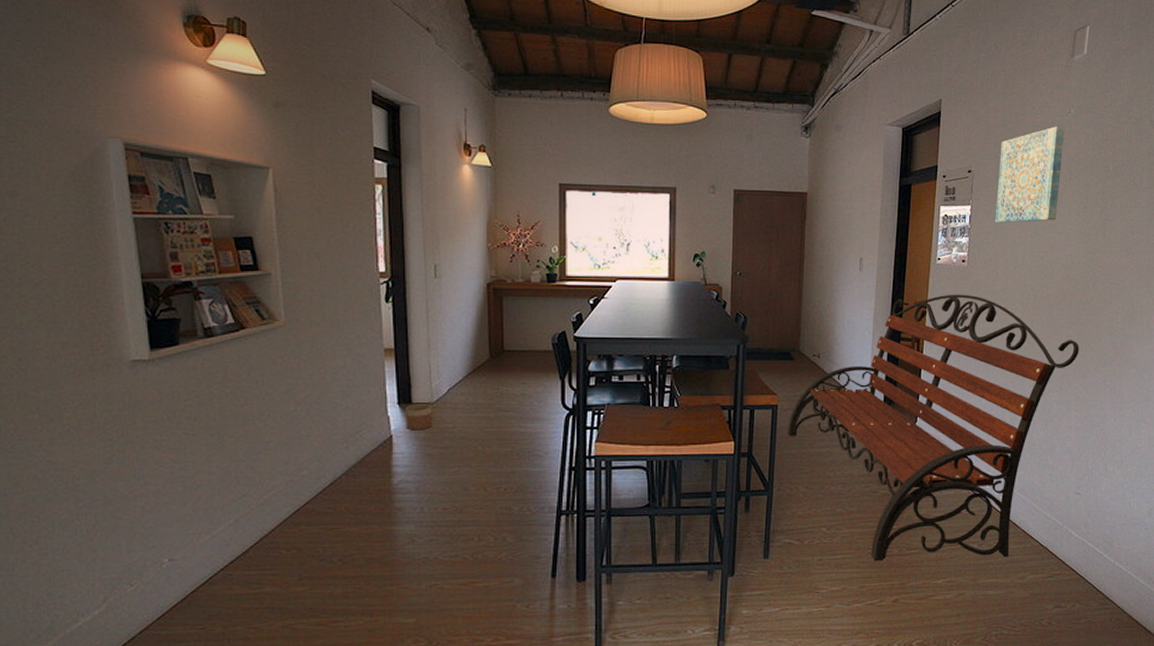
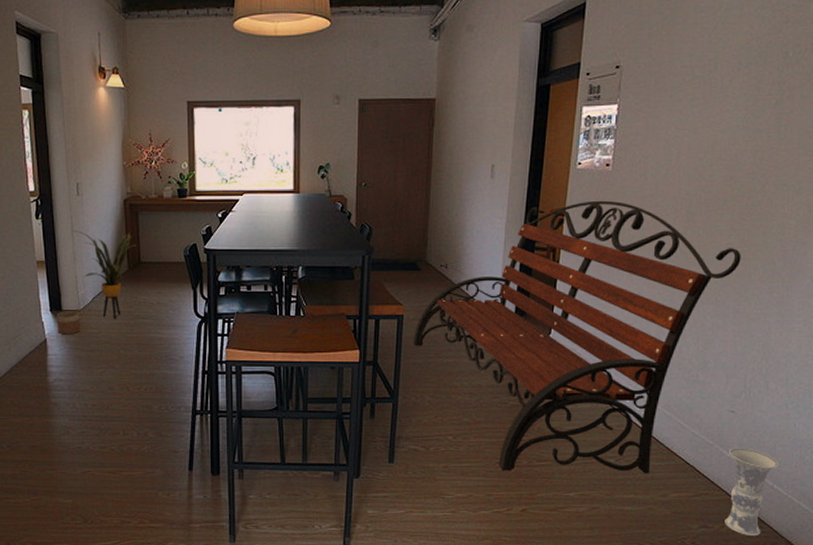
house plant: none [428,316,499,413] -> present [73,231,136,320]
wall art: present [995,126,1065,223] -> none [646,10,735,123]
vase: none [1076,527,1119,614] -> present [725,448,779,537]

